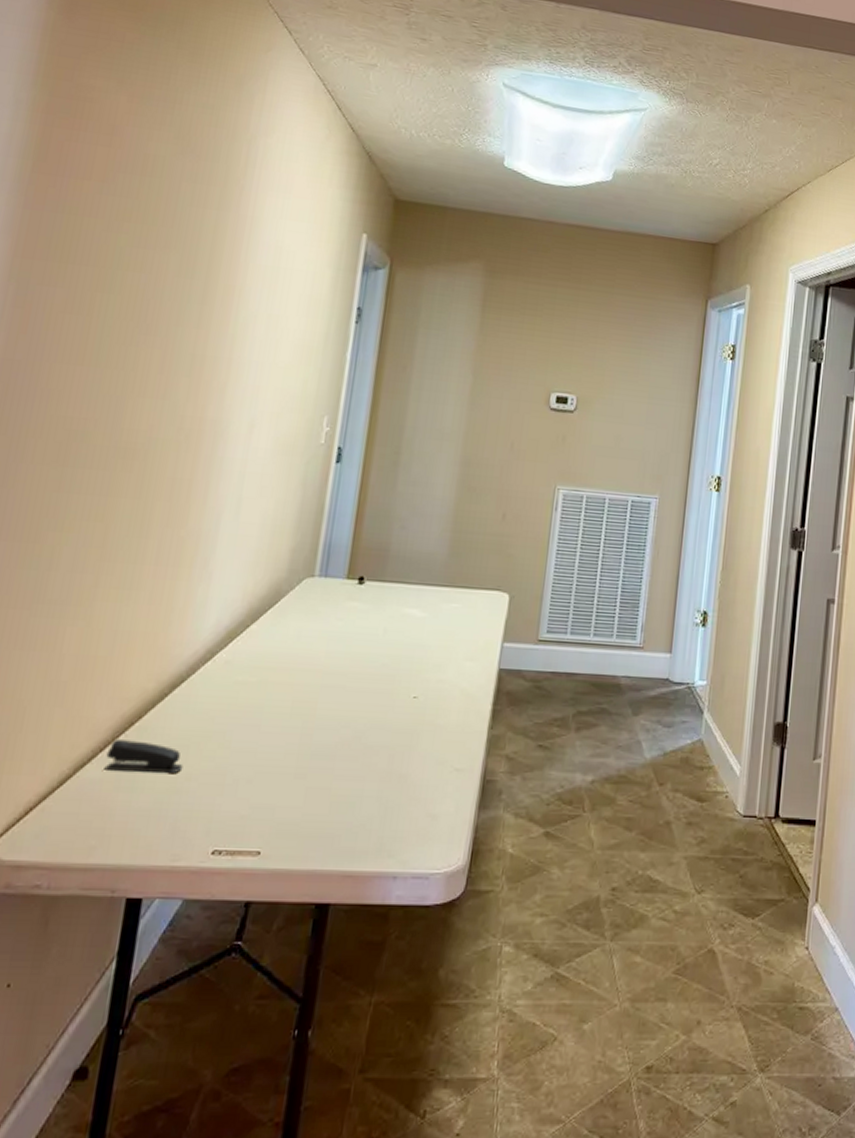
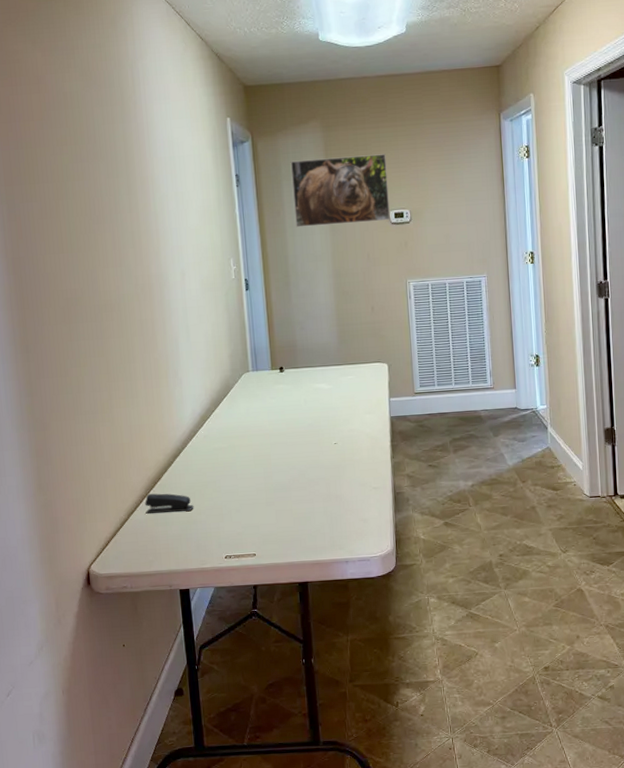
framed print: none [424,304,560,405] -> present [290,154,390,228]

